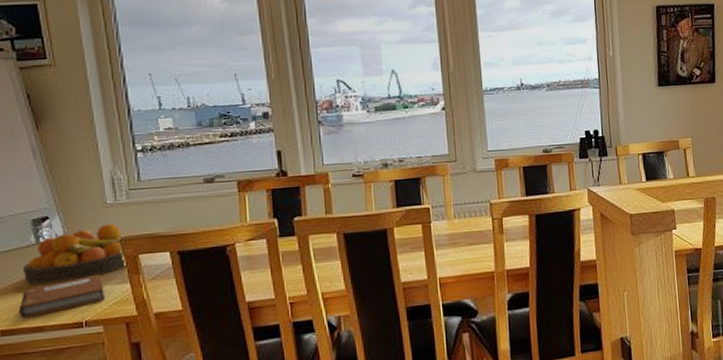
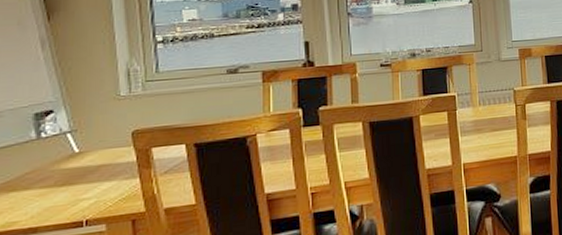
notebook: present [19,274,106,319] -> none [10,169,111,220]
fruit bowl: present [22,223,127,285] -> none [18,116,138,182]

